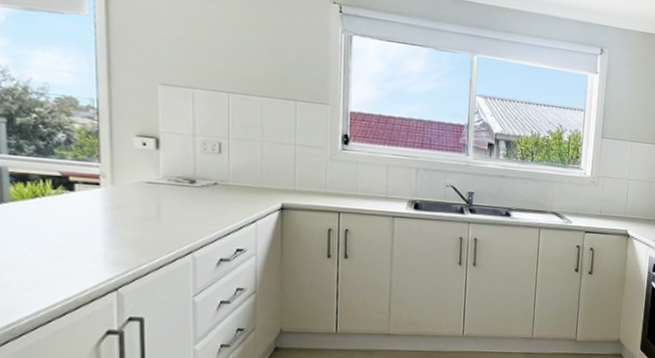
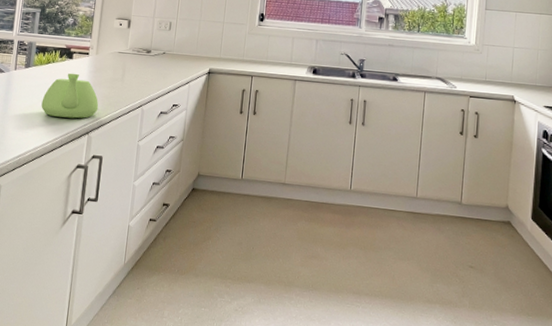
teapot: none [34,210,127,271] -> present [41,73,99,119]

